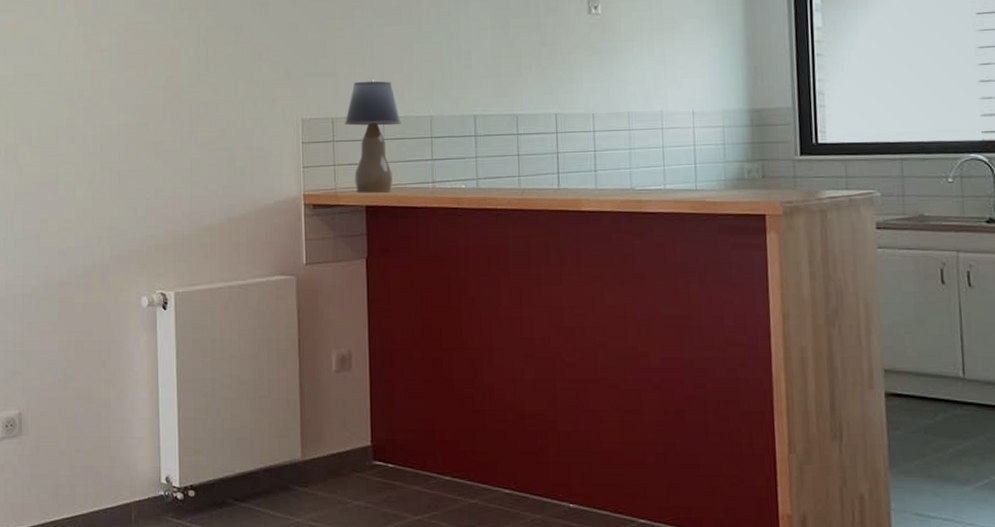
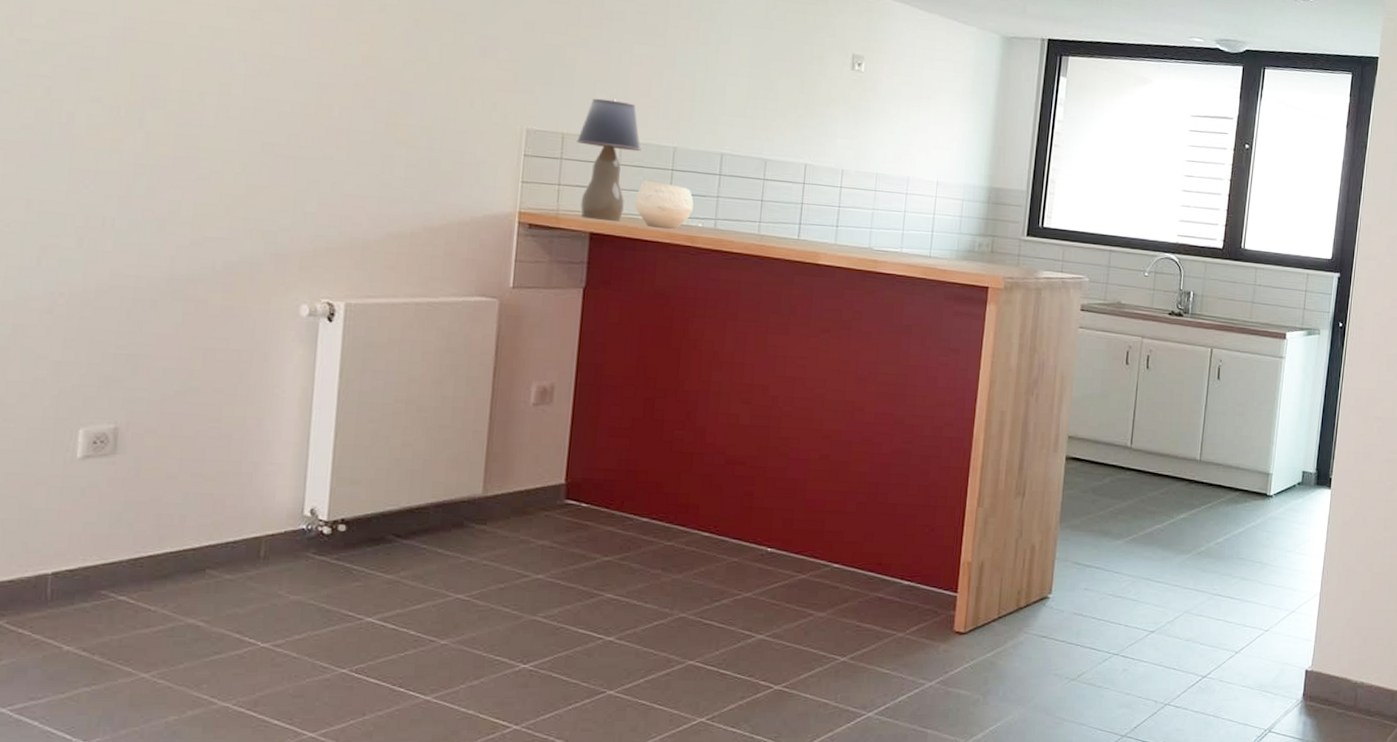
bowl: none [402,150,455,195] -> present [635,181,694,230]

